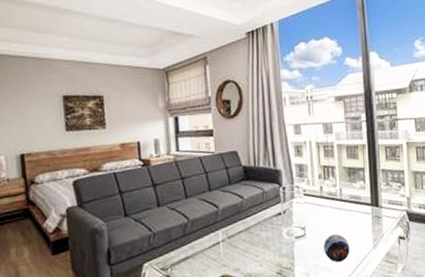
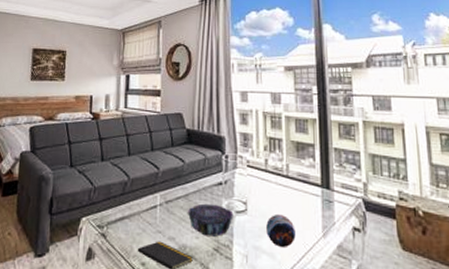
decorative bowl: none [249,233,294,263] -> present [187,203,234,237]

